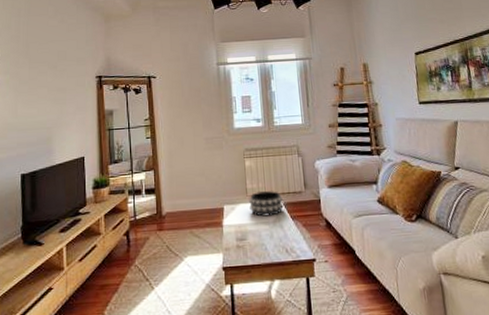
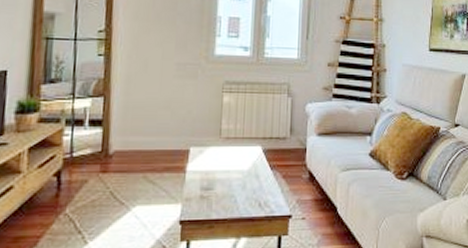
decorative bowl: present [249,191,283,217] -> none [222,134,263,164]

